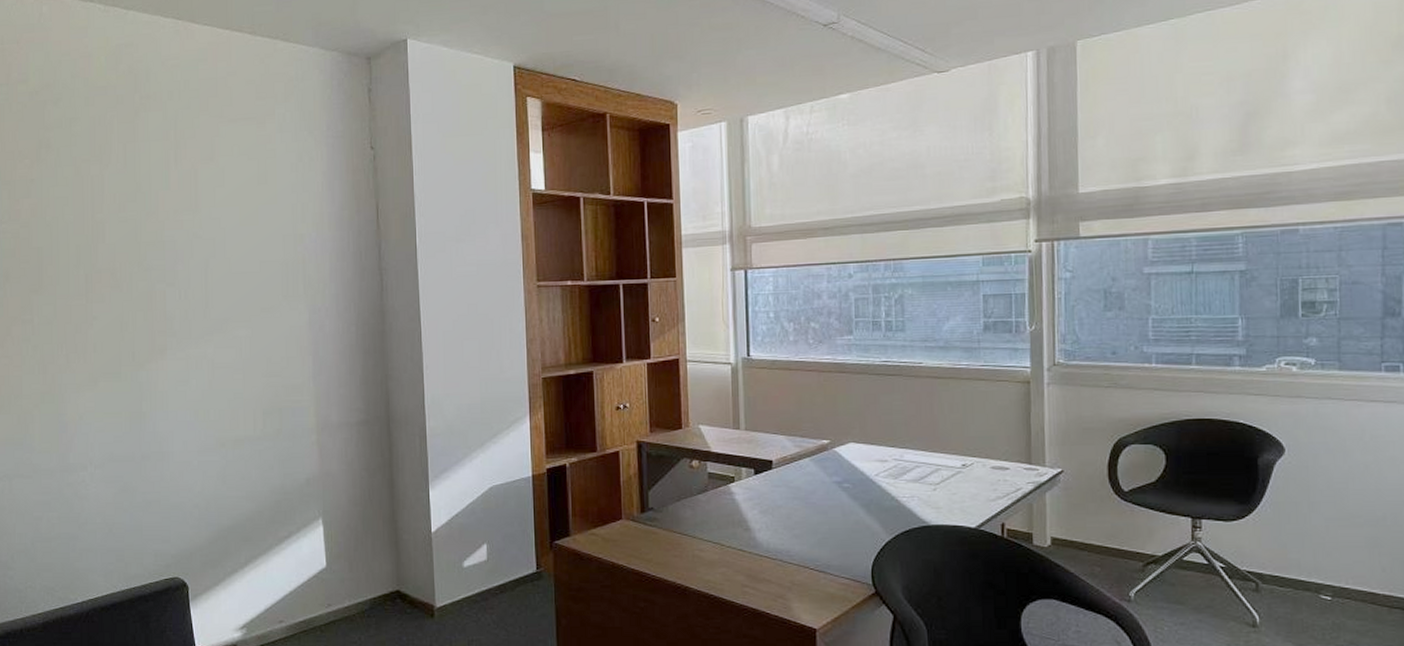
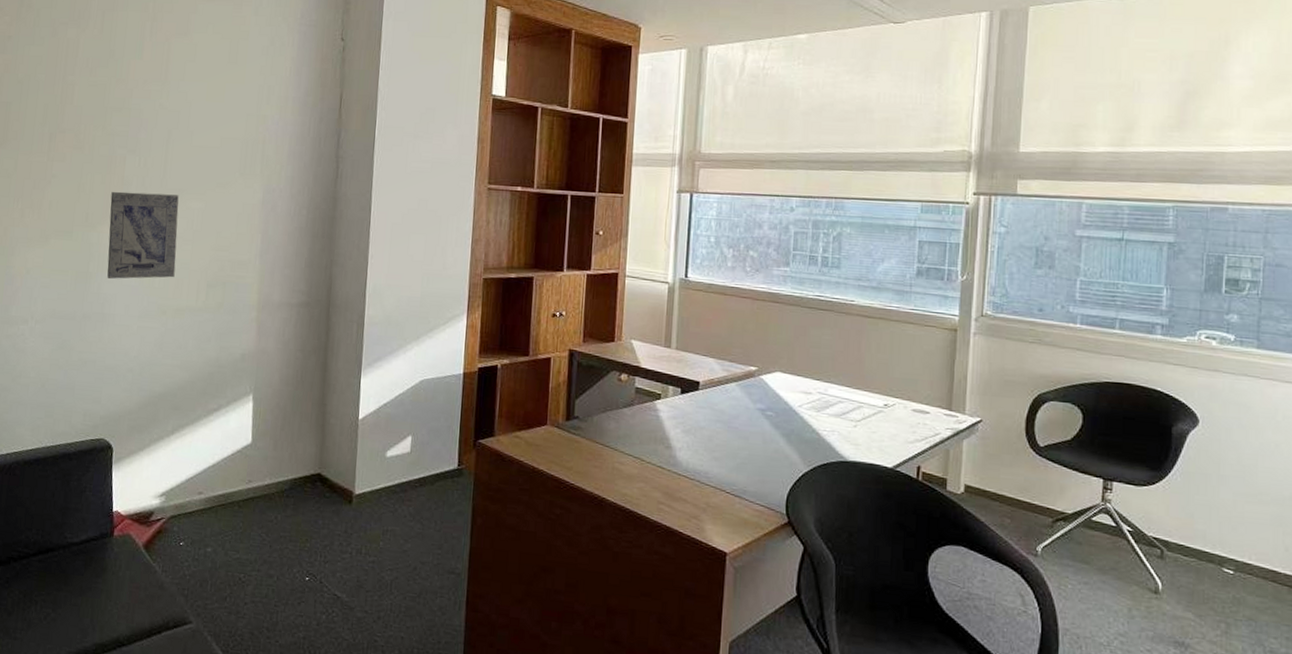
wall art: none [155,324,229,416] -> present [107,191,179,279]

